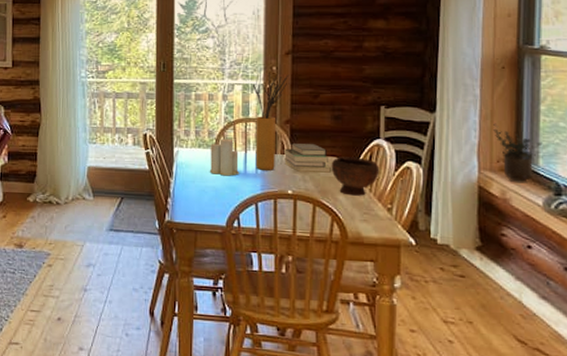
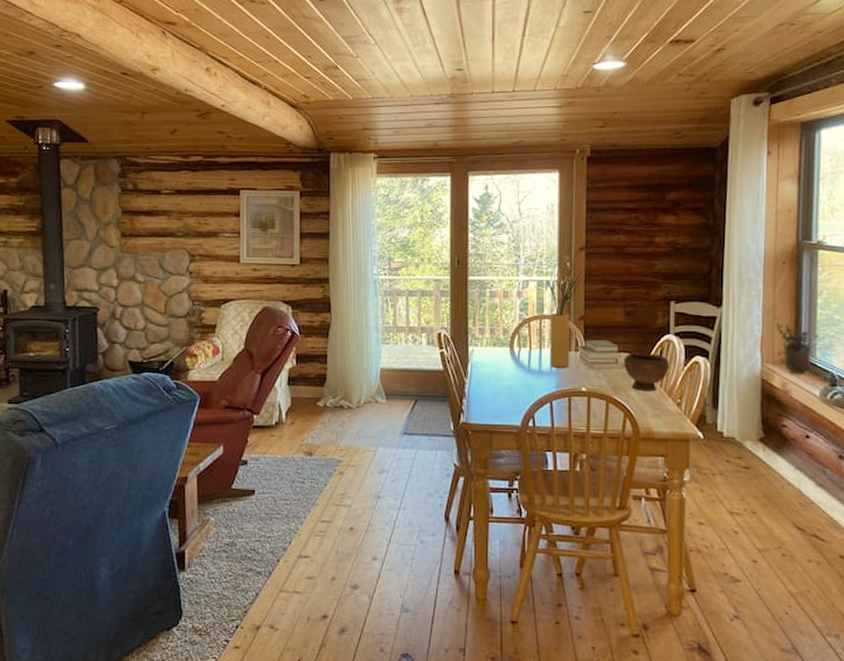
candle: present [209,136,240,176] -> none [504,334,535,375]

